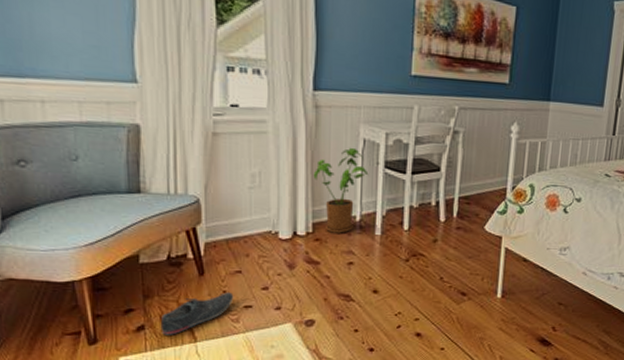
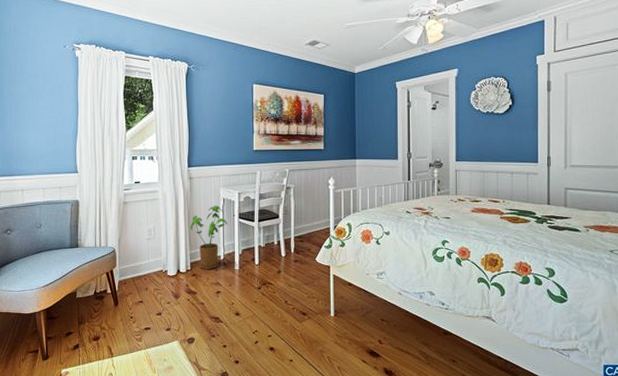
shoe: present [160,292,234,335] -> none [89,318,138,352]

